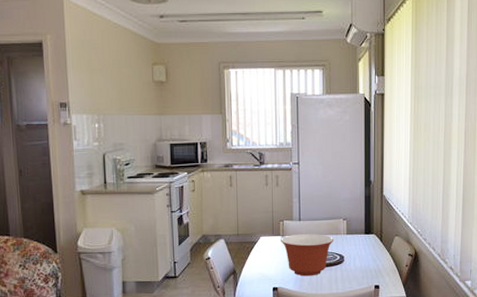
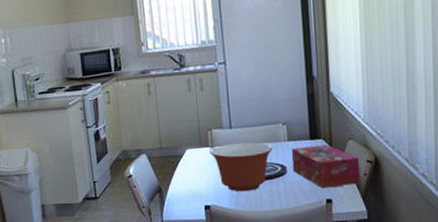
tissue box: none [349,239,402,276] -> present [291,144,360,189]

